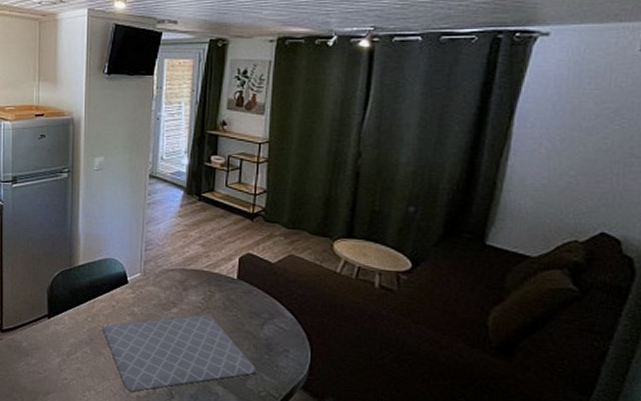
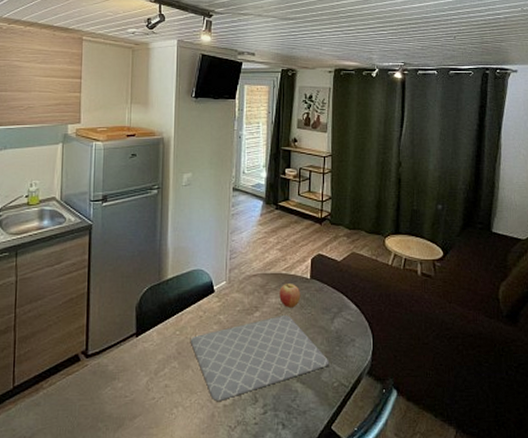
fruit: none [200,279,226,308] -> present [279,281,301,308]

